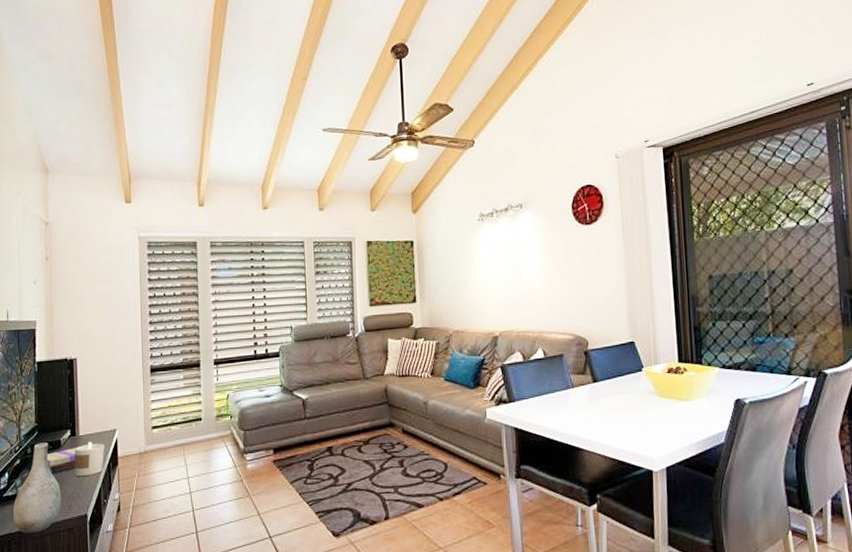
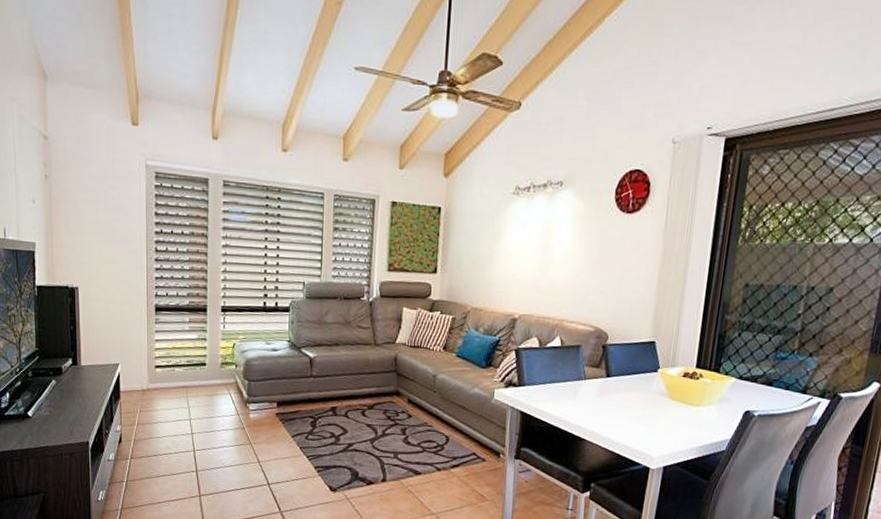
vase: present [13,443,62,533] -> none [15,368,63,453]
books: present [46,448,76,474] -> none [48,376,78,400]
candle: present [74,441,105,477] -> none [75,372,108,406]

